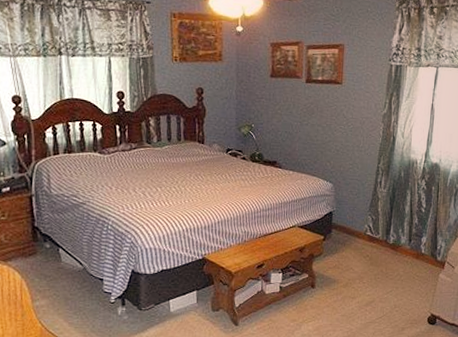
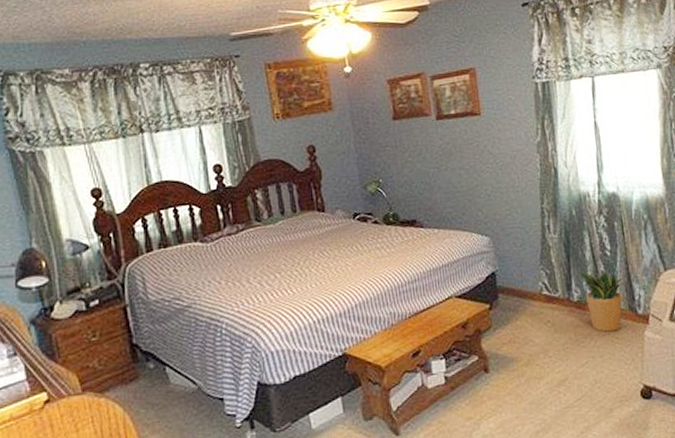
potted plant: none [395,220,432,270] -> present [575,271,625,332]

